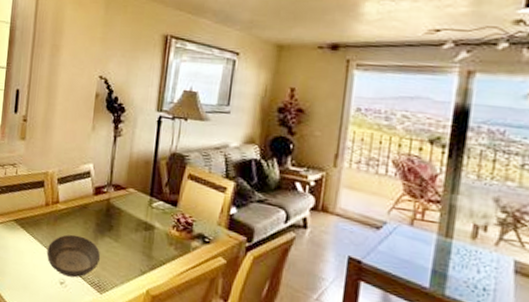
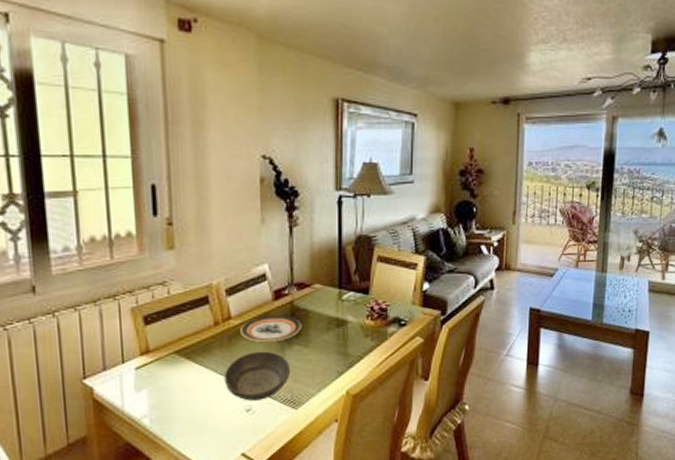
plate: none [64,206,115,231] -> present [240,314,302,342]

